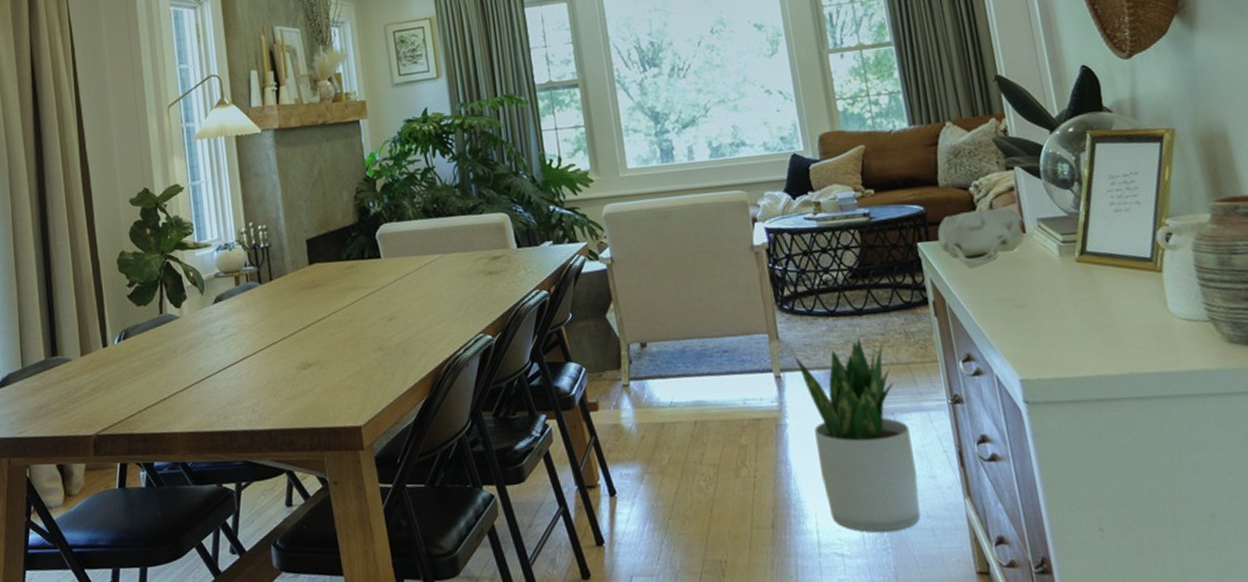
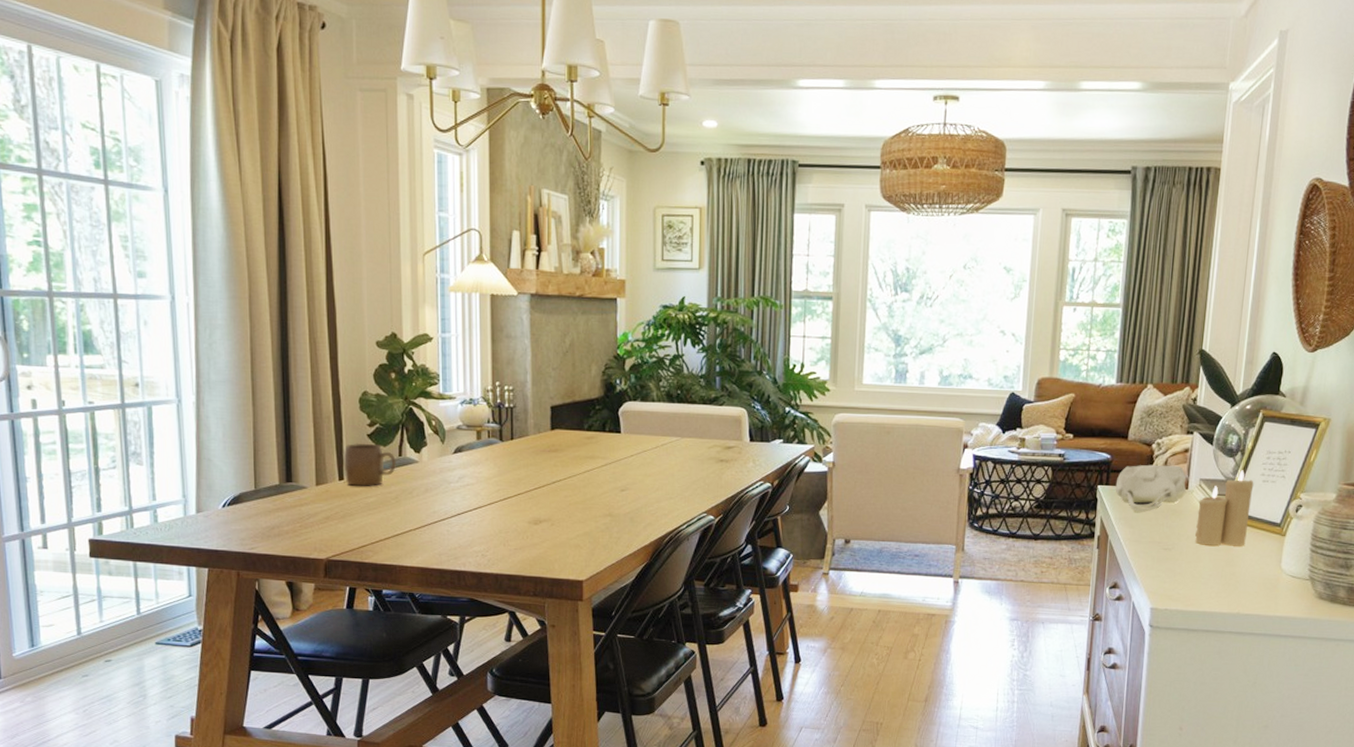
mug: none [105,304,159,352] -> present [343,443,397,486]
planter: present [795,338,921,533] -> none [974,558,1053,714]
candle: none [1043,202,1115,296] -> present [1195,470,1254,546]

